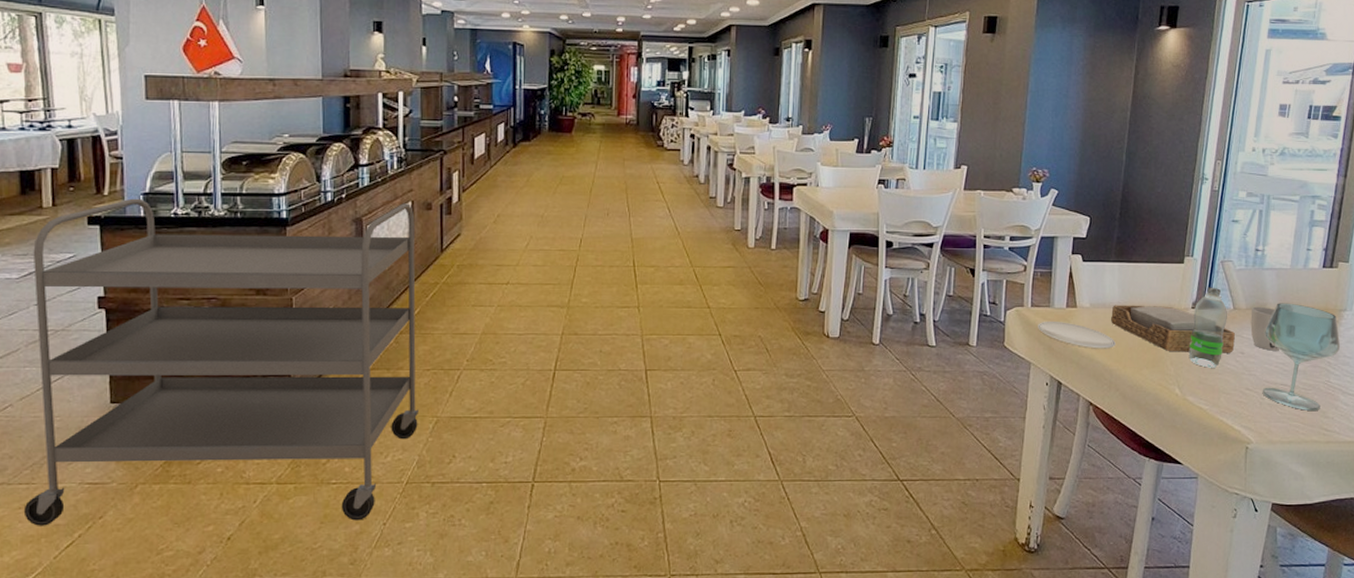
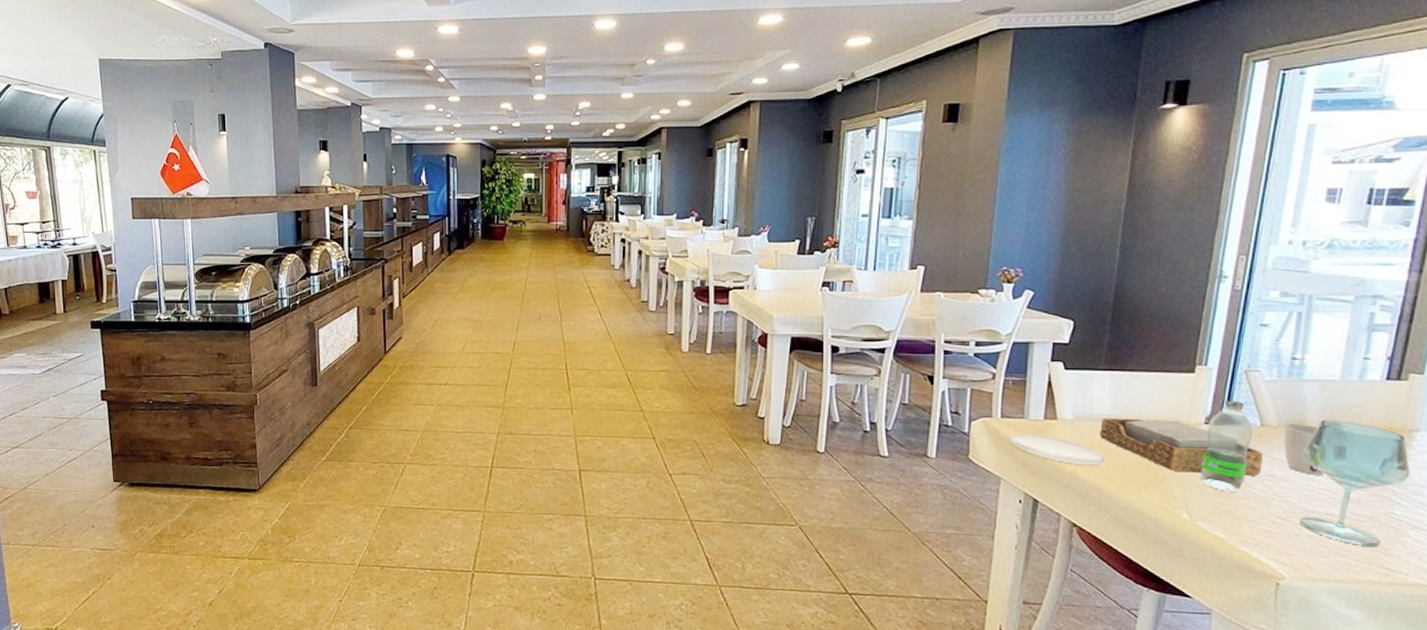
utility cart: present [23,198,418,526] -> none [50,305,368,596]

